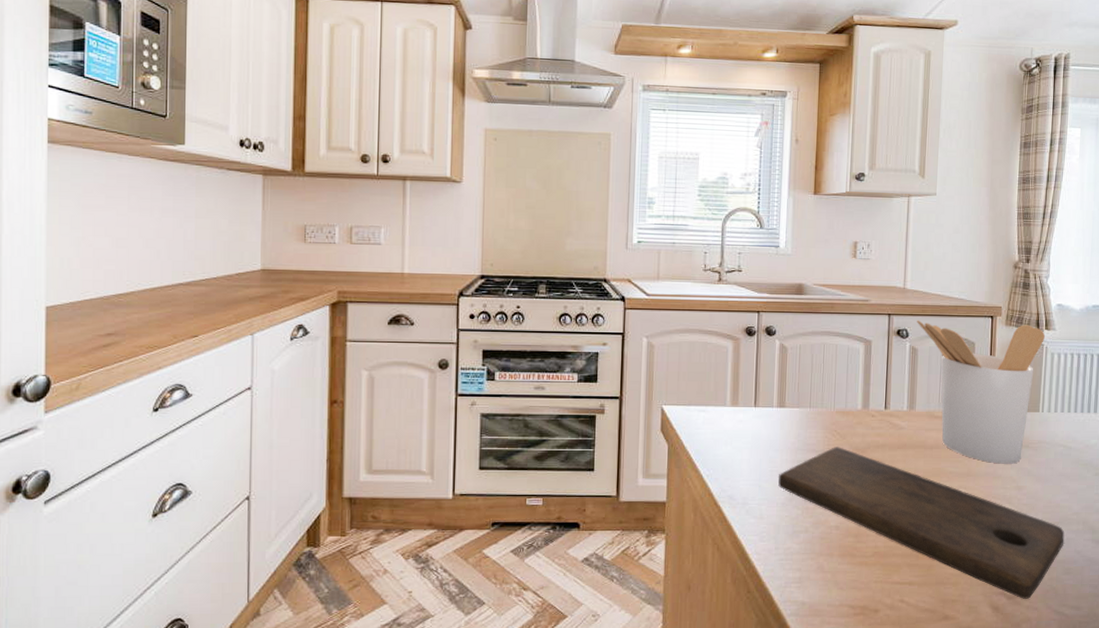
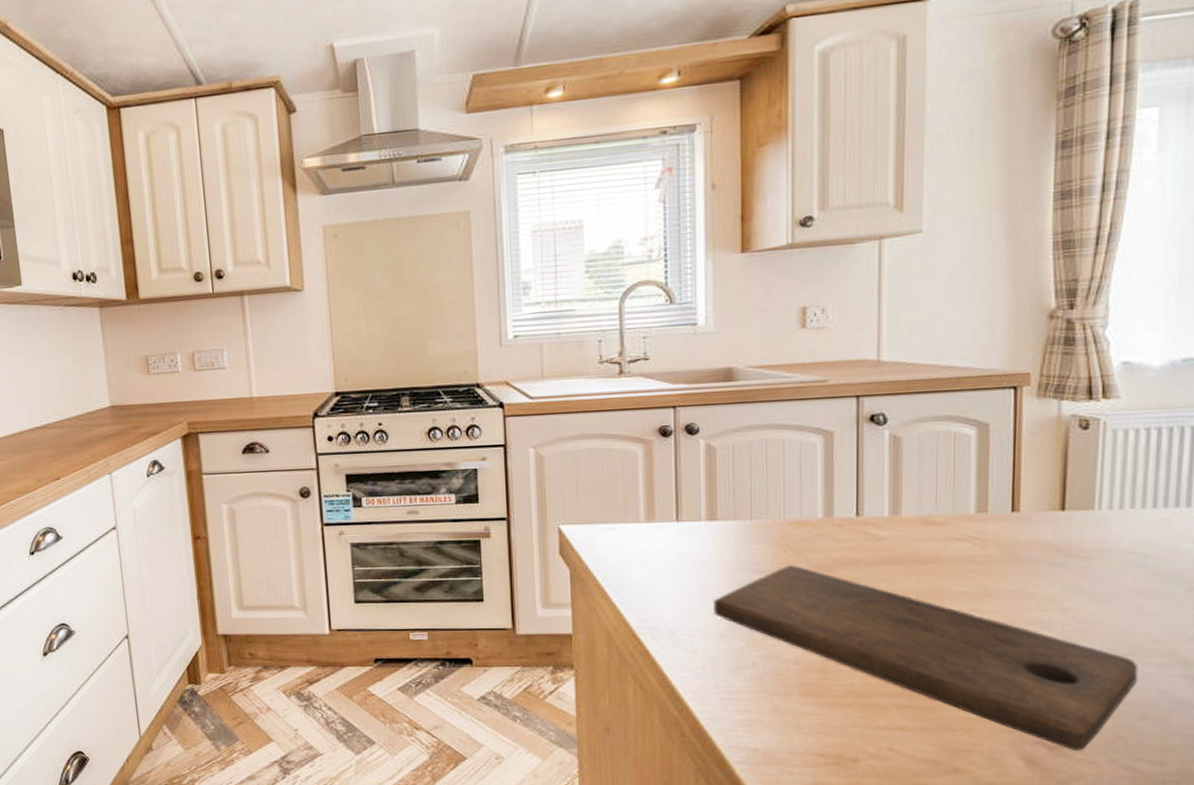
utensil holder: present [917,320,1046,464] -> none [899,394,1103,580]

